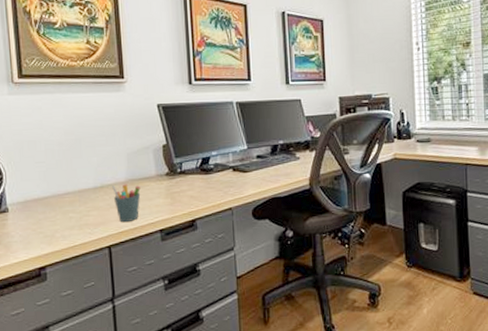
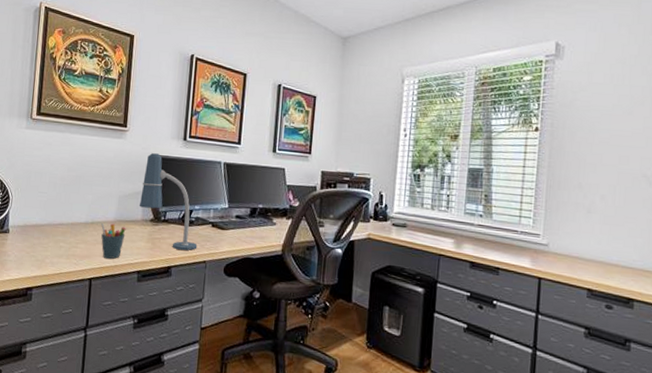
desk lamp: none [150,102,221,201] -> present [139,153,198,251]

